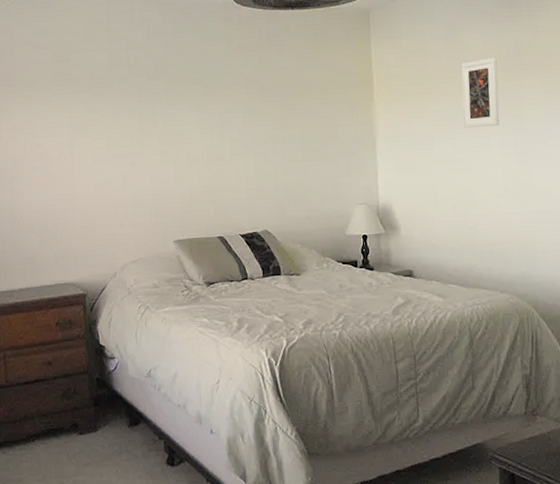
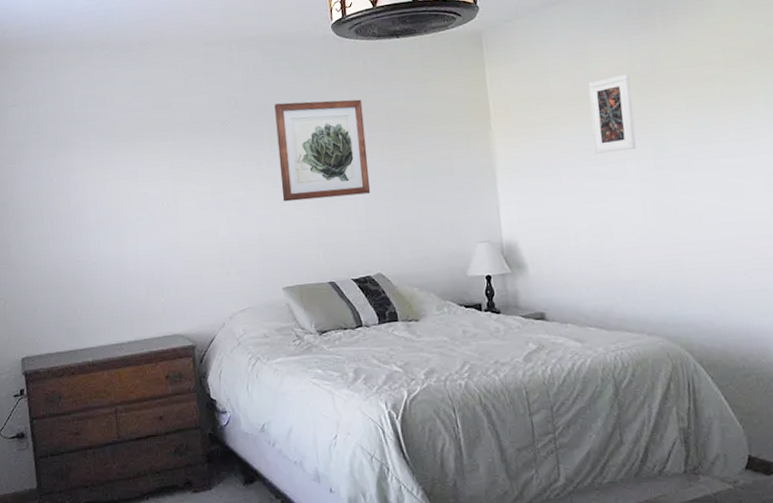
wall art: none [173,64,261,159] -> present [274,99,371,202]

